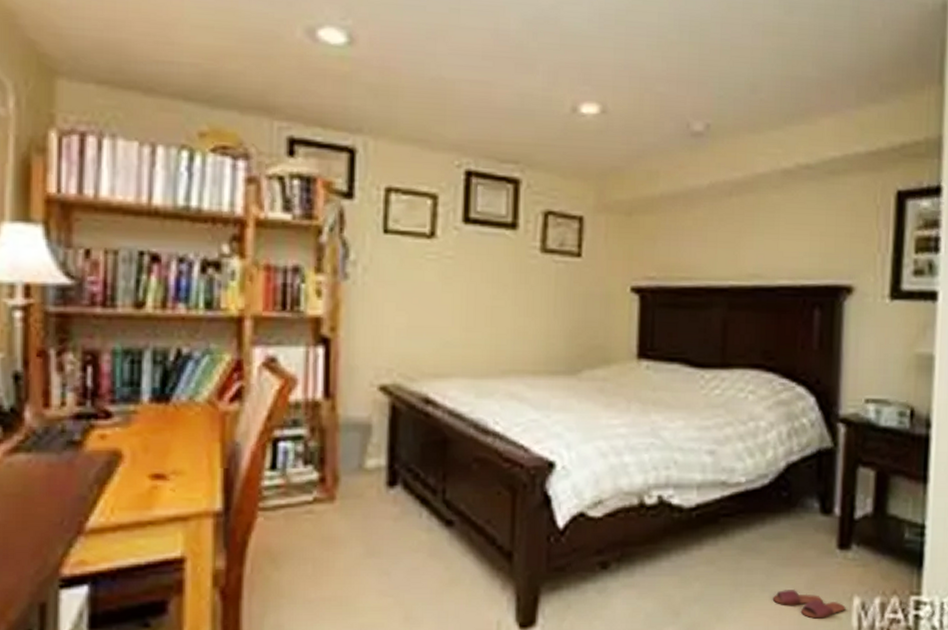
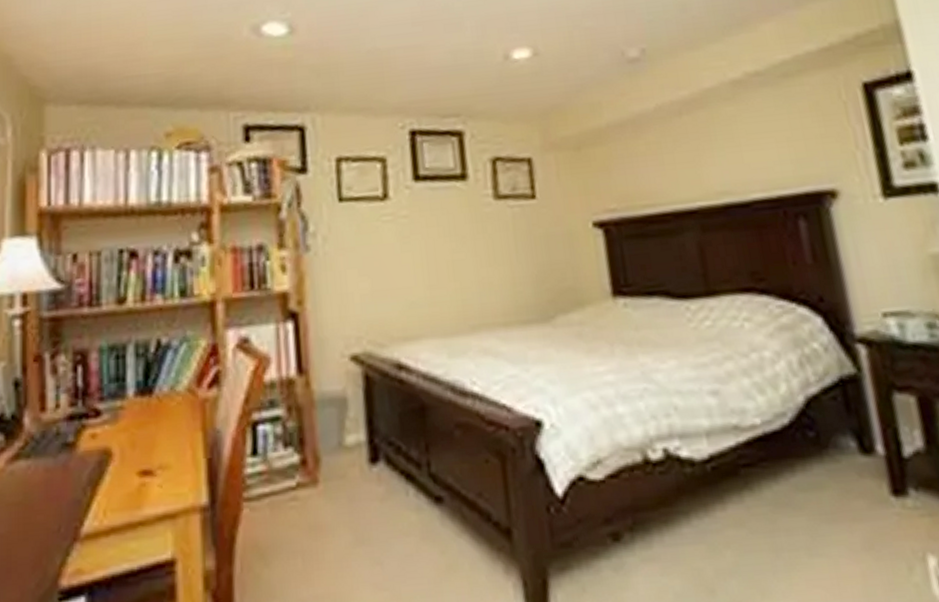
slippers: present [772,588,846,619] -> none [824,550,921,588]

